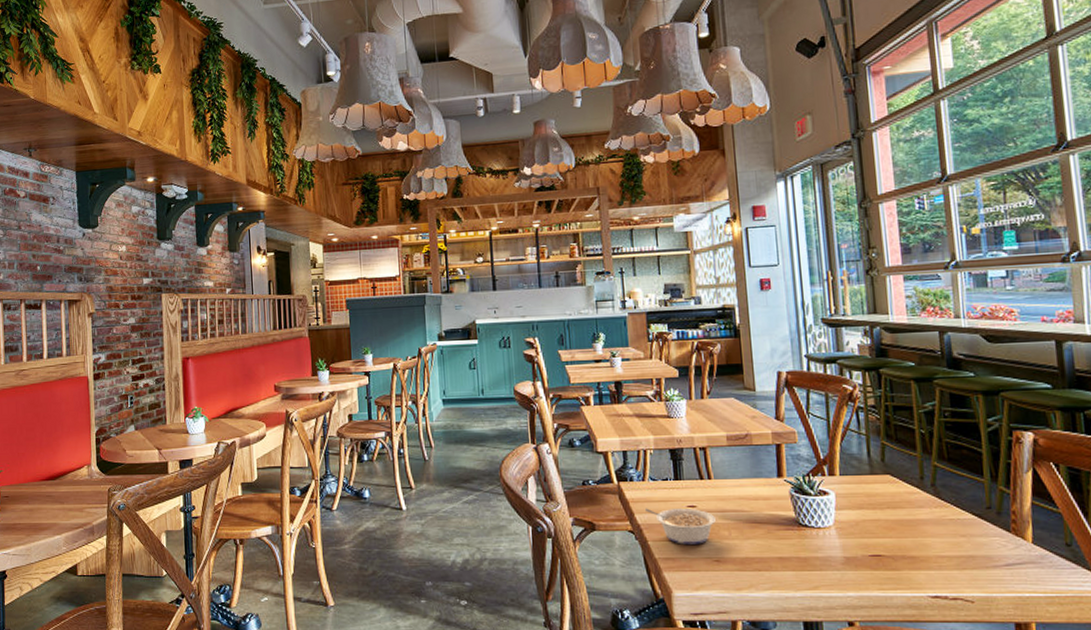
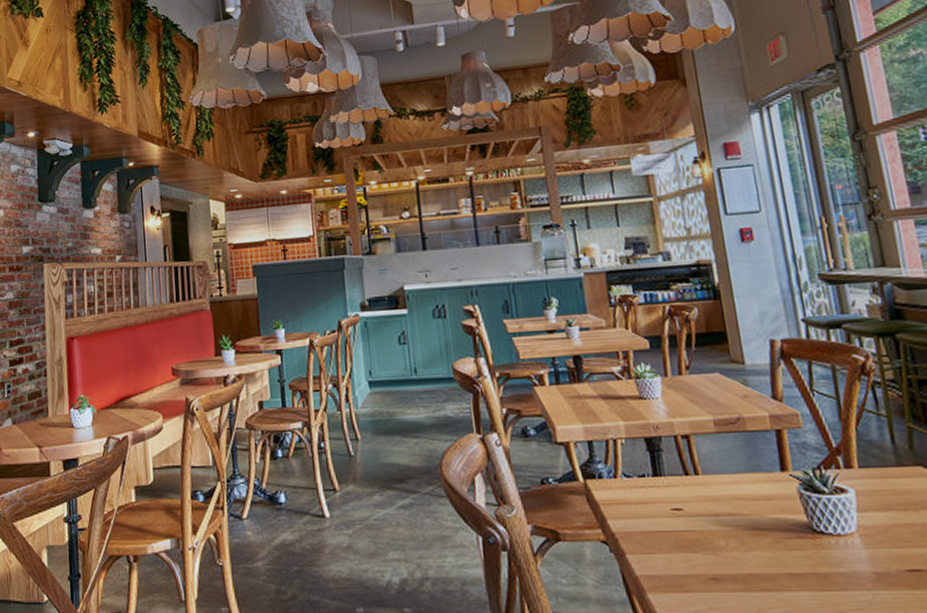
legume: present [644,508,716,544] -> none [619,512,708,558]

